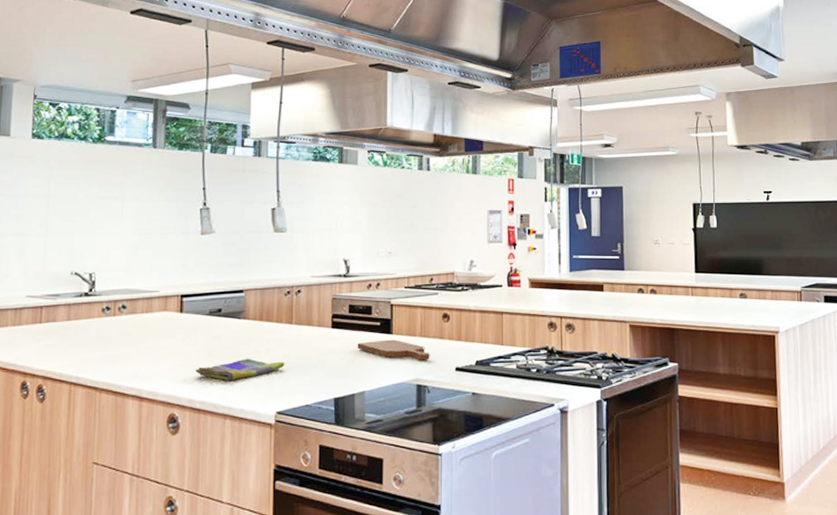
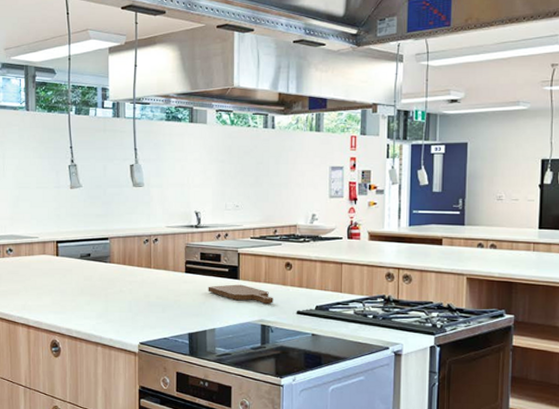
dish towel: present [195,358,285,380] -> none [71,296,146,314]

